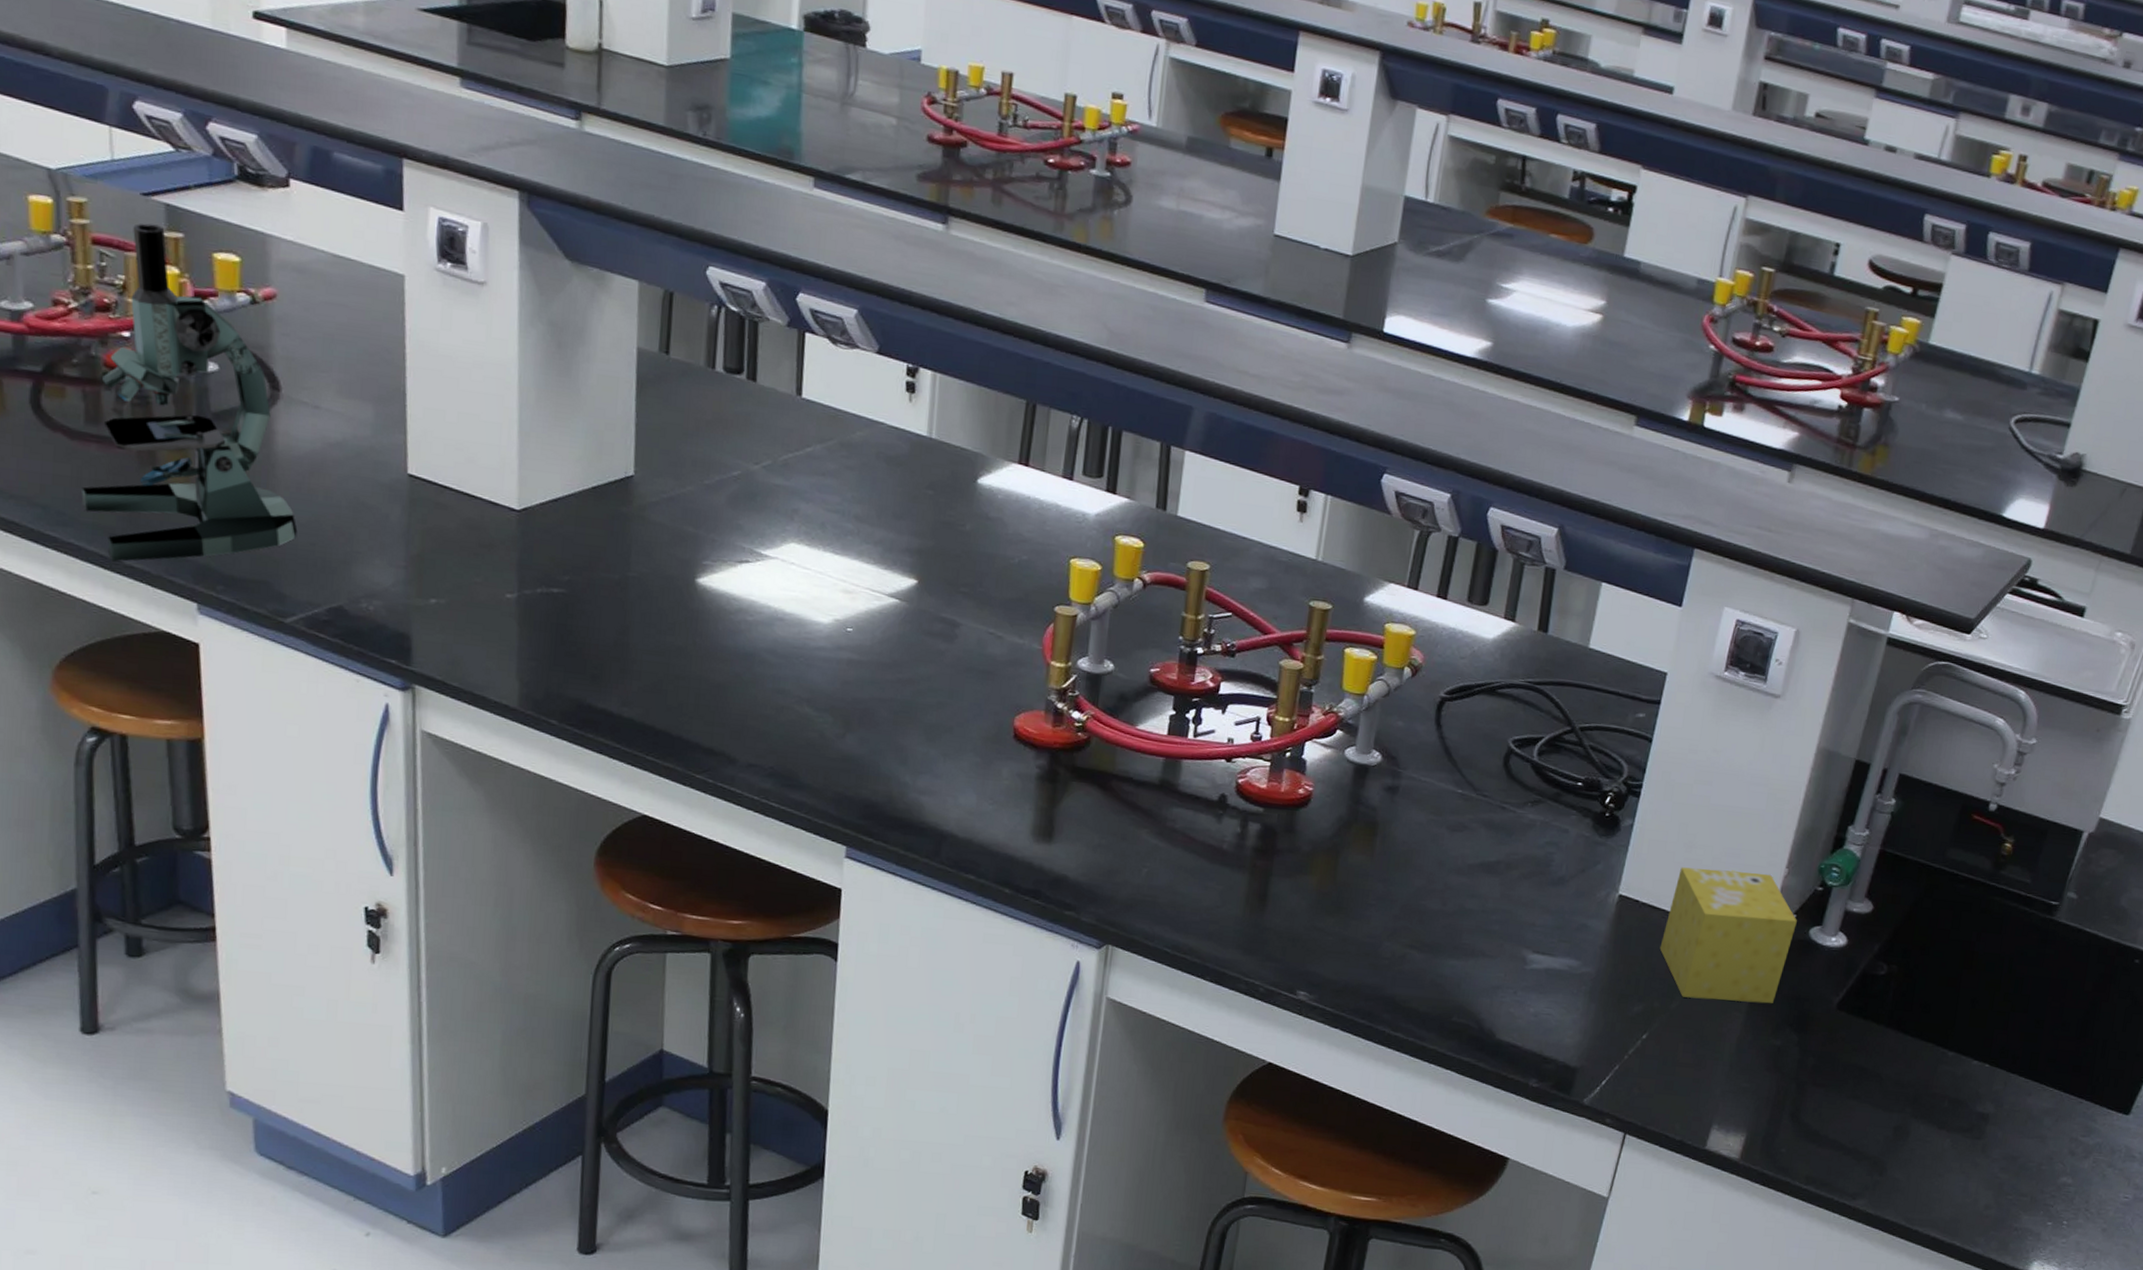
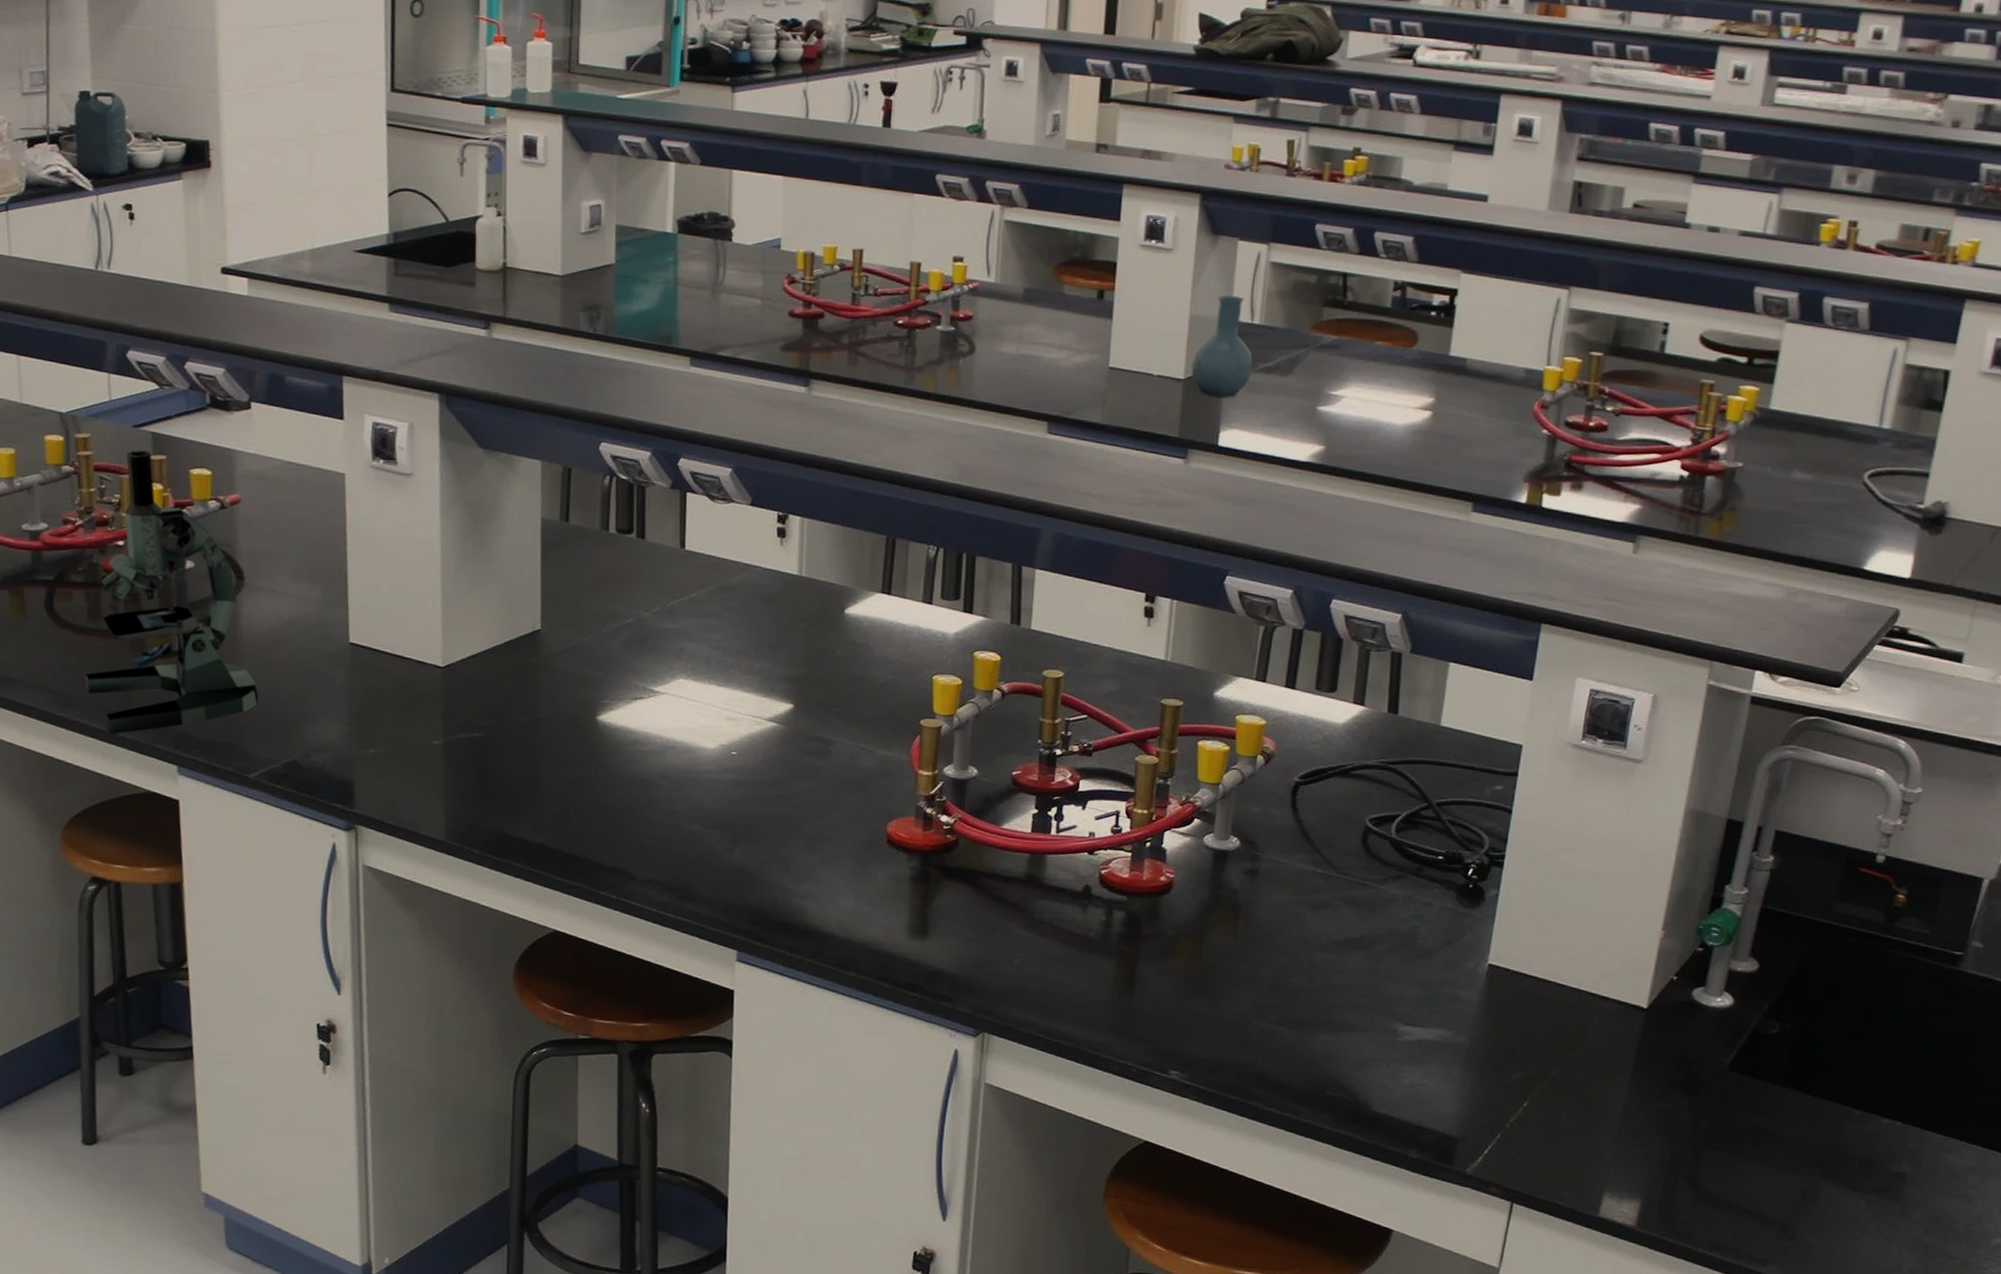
flask: none [1360,167,1425,280] -> present [1191,295,1254,397]
sponge: present [1659,867,1797,1004] -> none [1535,934,1678,1067]

